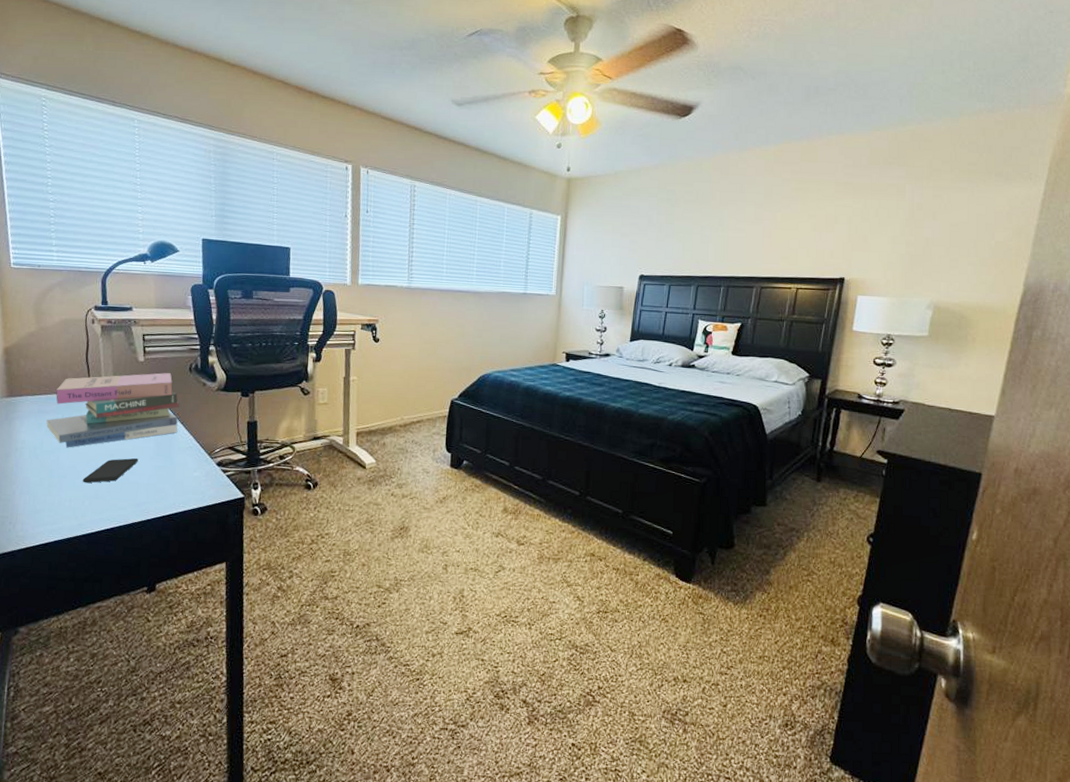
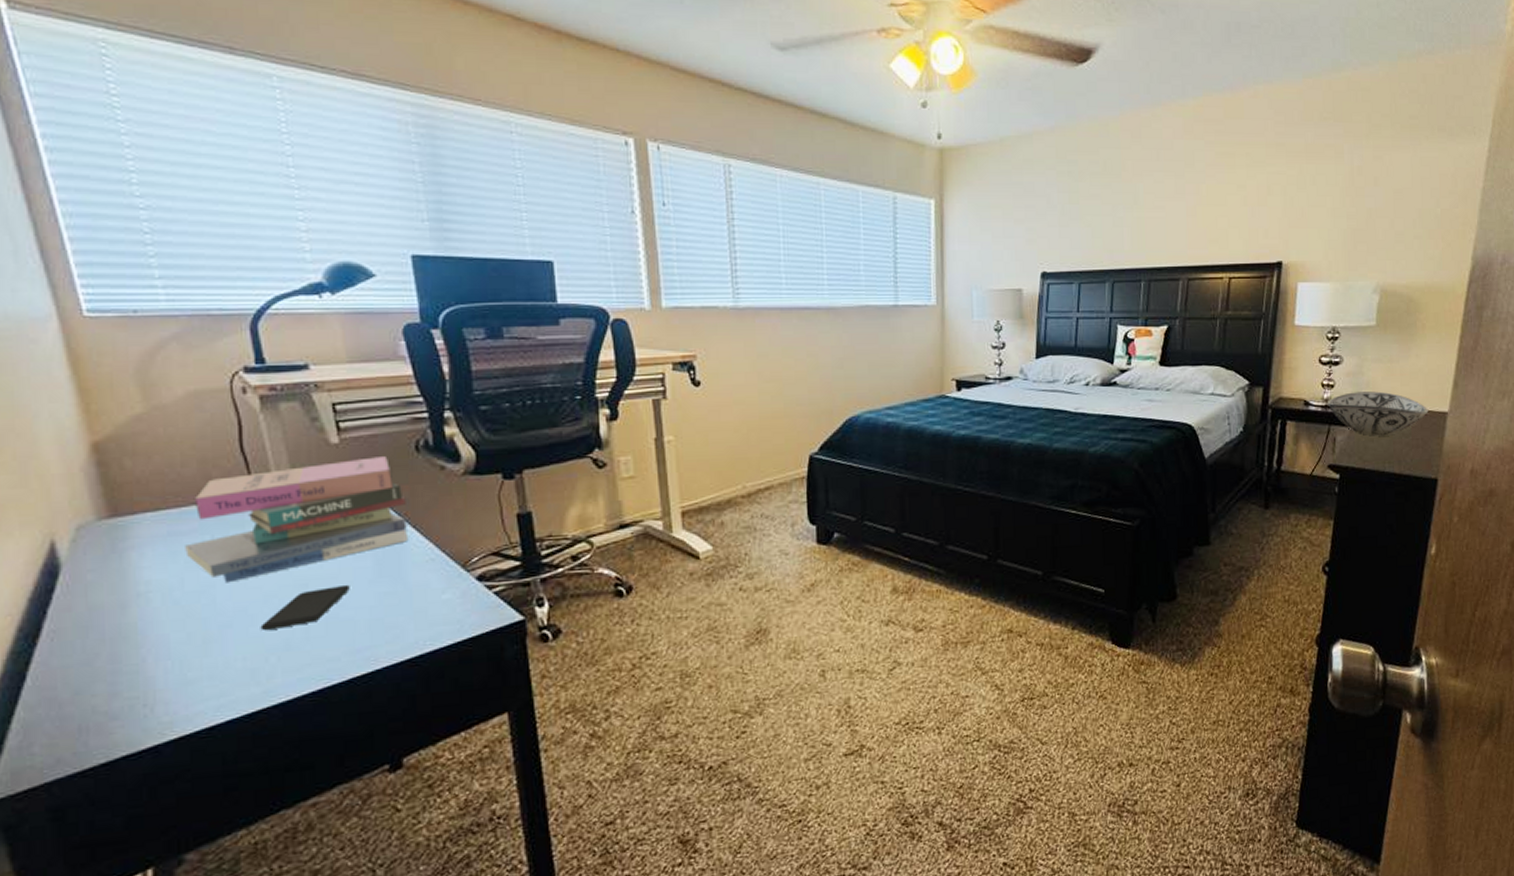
decorative bowl: none [879,391,975,431] -> present [1327,391,1428,436]

